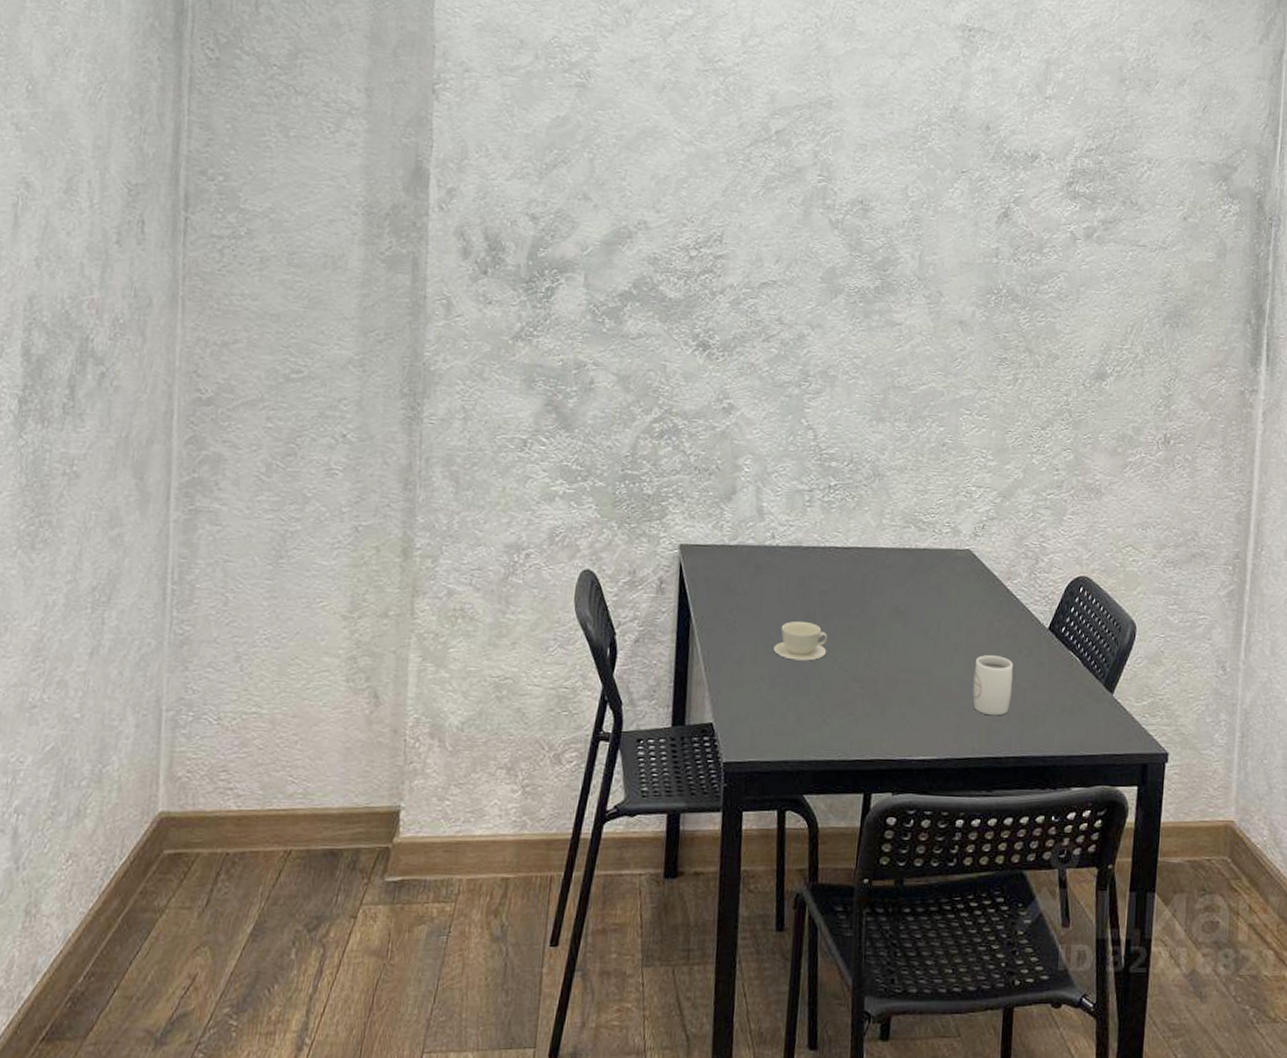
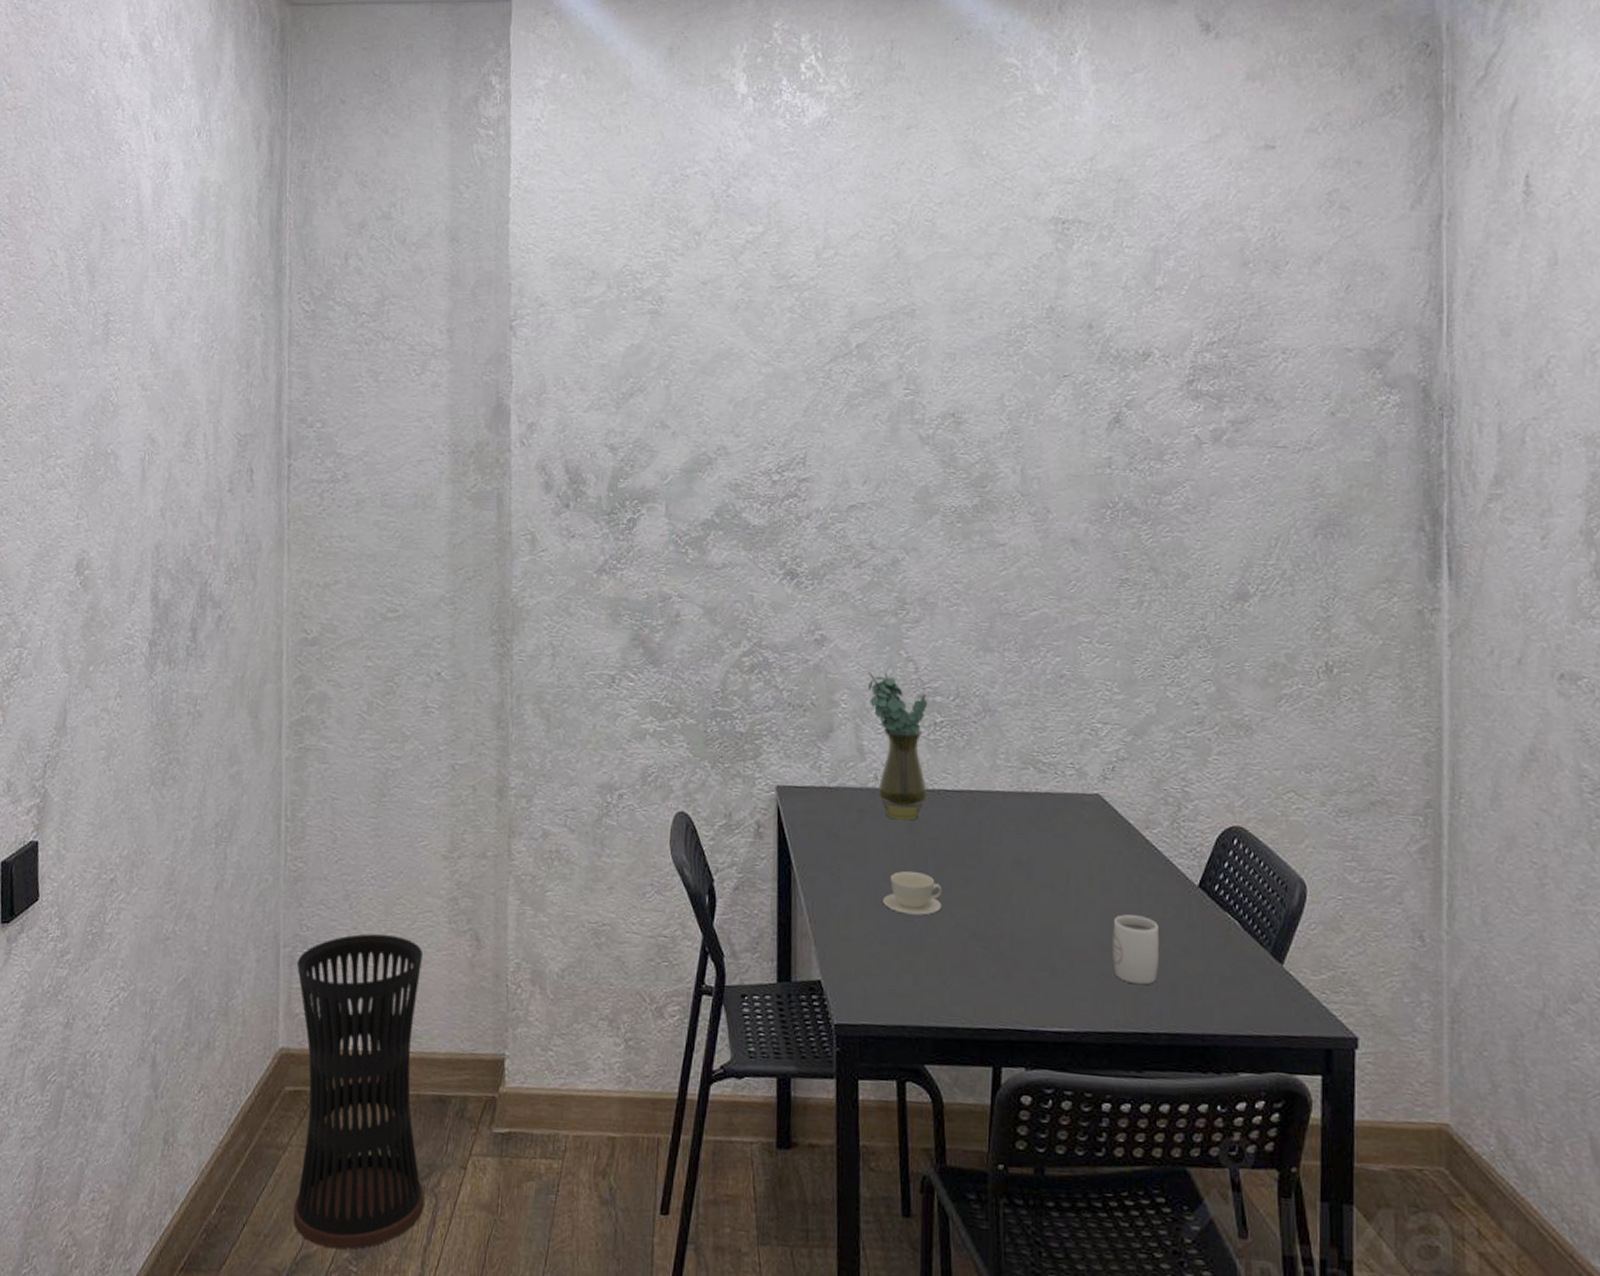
umbrella stand: none [169,695,319,1004] -> present [293,933,425,1249]
vase: none [769,439,824,575] -> present [867,672,928,821]

